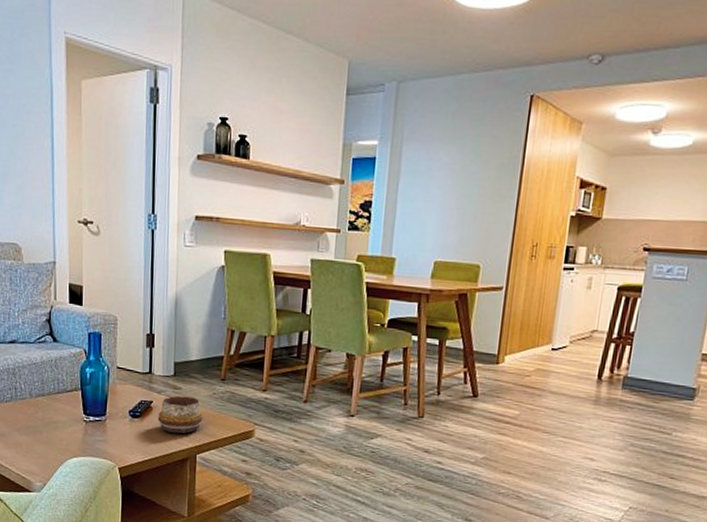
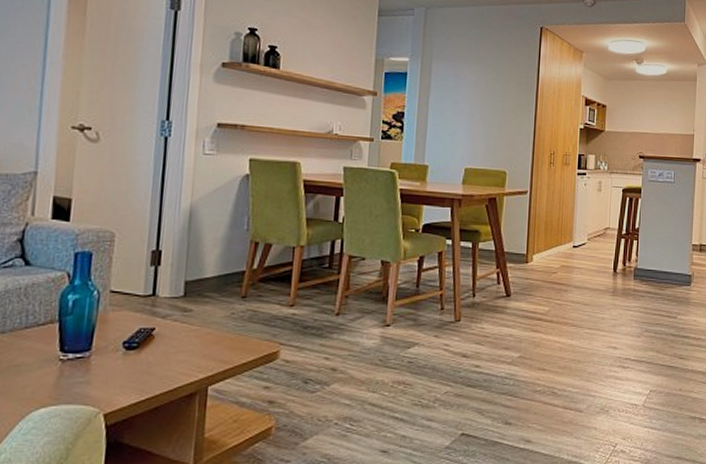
decorative bowl: present [157,395,203,434] -> none [160,319,218,364]

